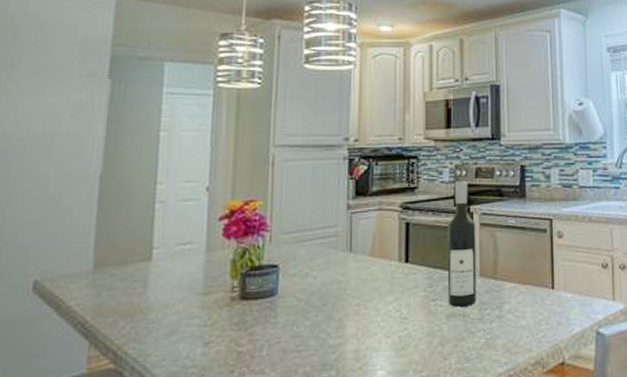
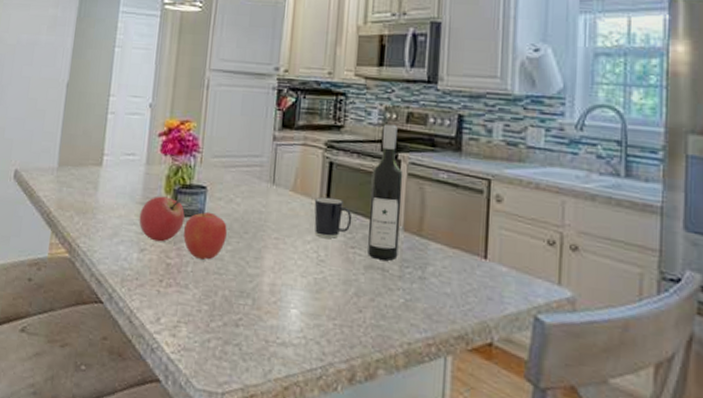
fruit: none [201,282,255,331] -> present [139,196,185,242]
apple: none [255,290,304,342] -> present [183,211,227,261]
mug: none [393,256,432,296] -> present [314,197,352,239]

